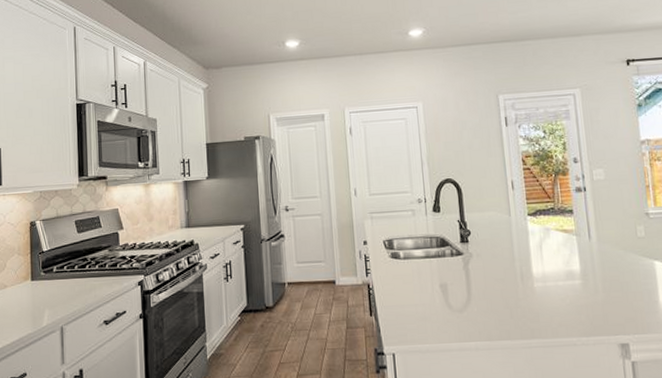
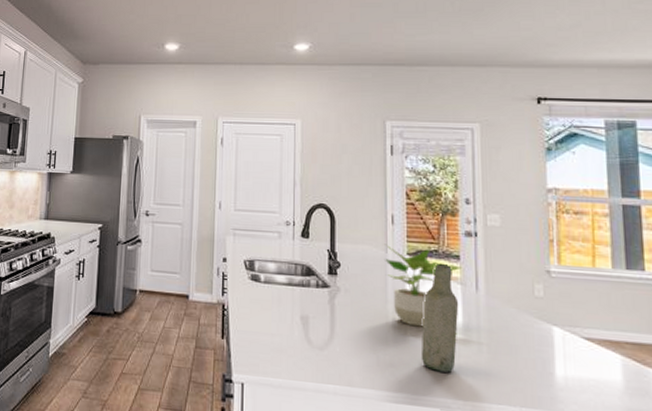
potted plant: none [508,207,576,279] -> present [385,244,463,327]
bottle: none [546,218,577,315] -> present [421,263,459,373]

